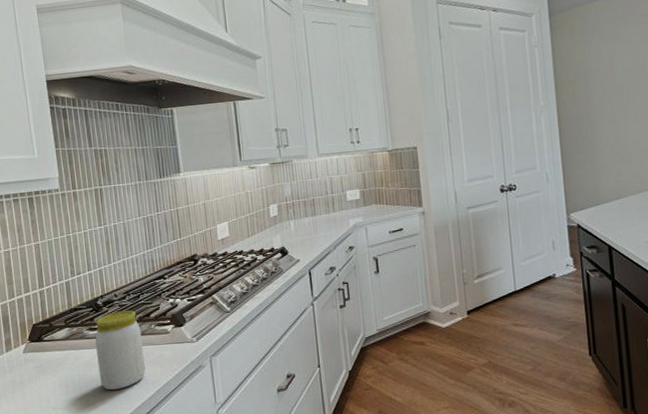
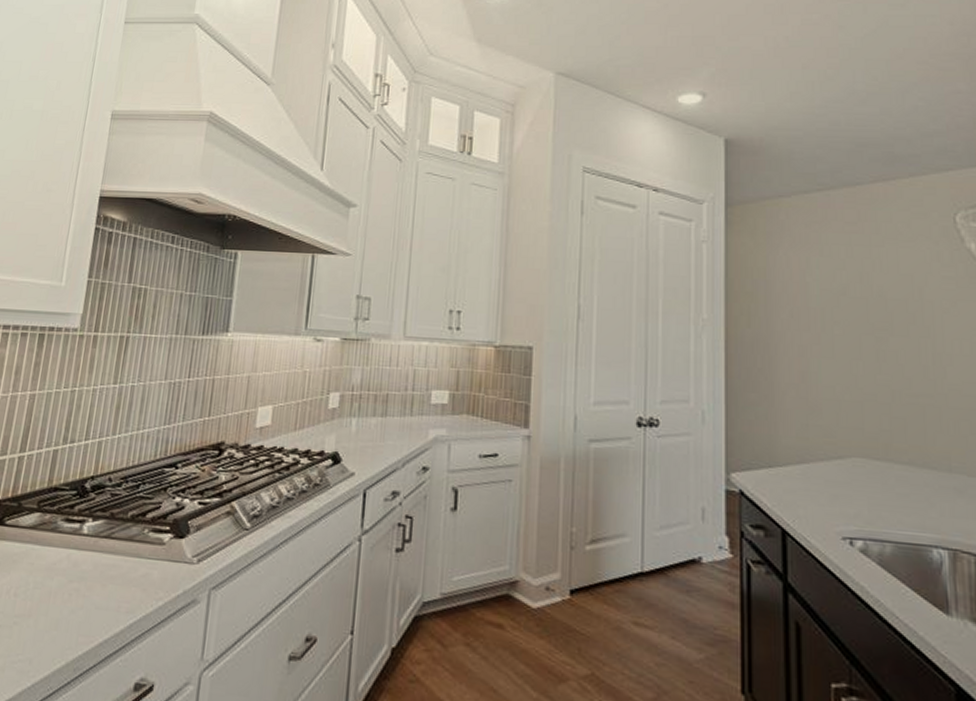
jar: present [95,310,146,390] -> none [59,502,130,613]

